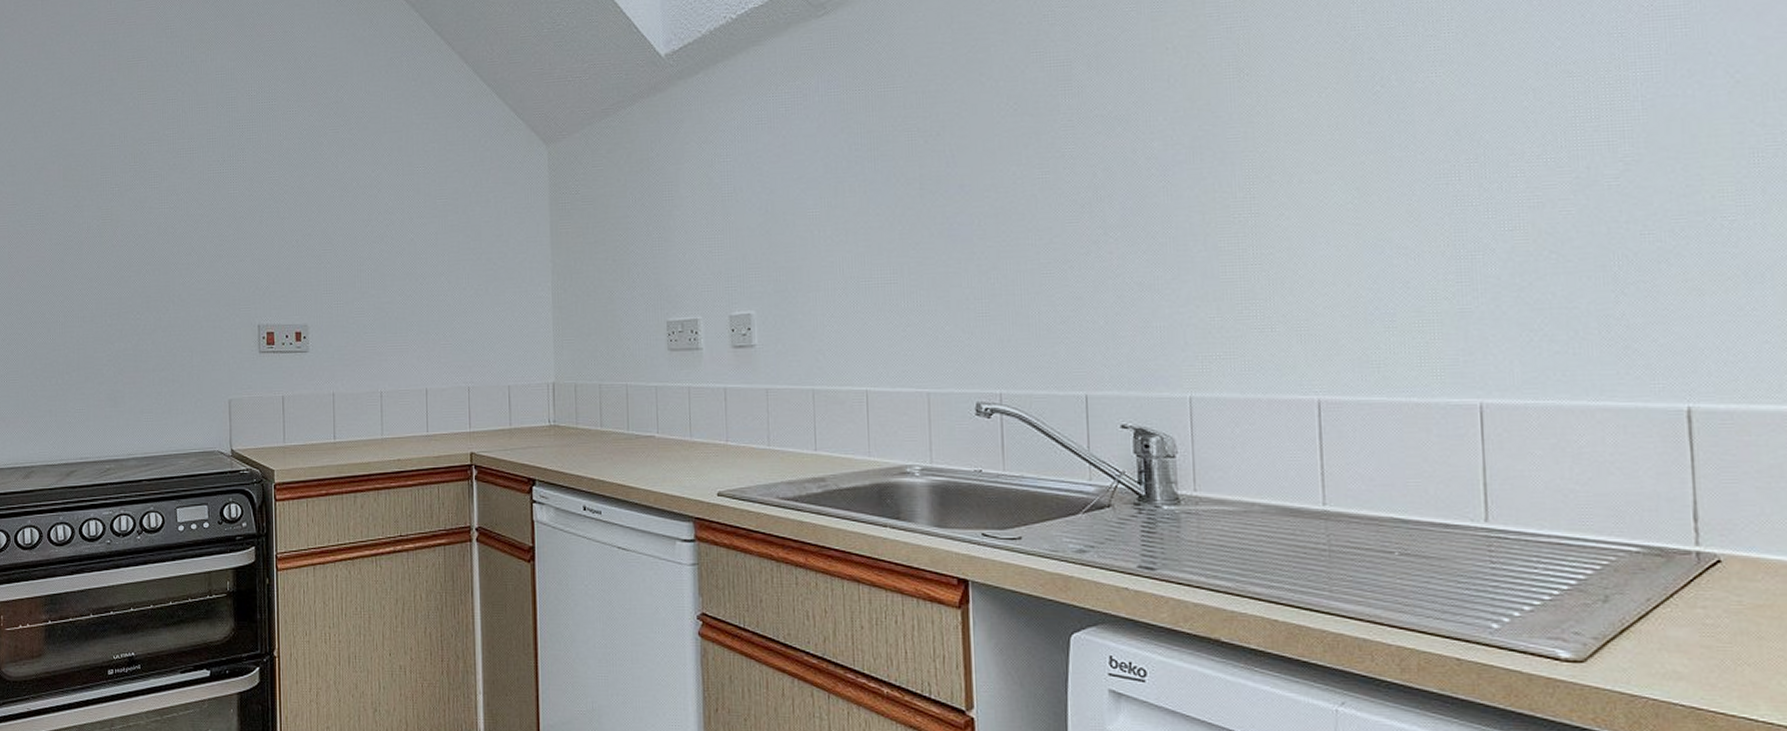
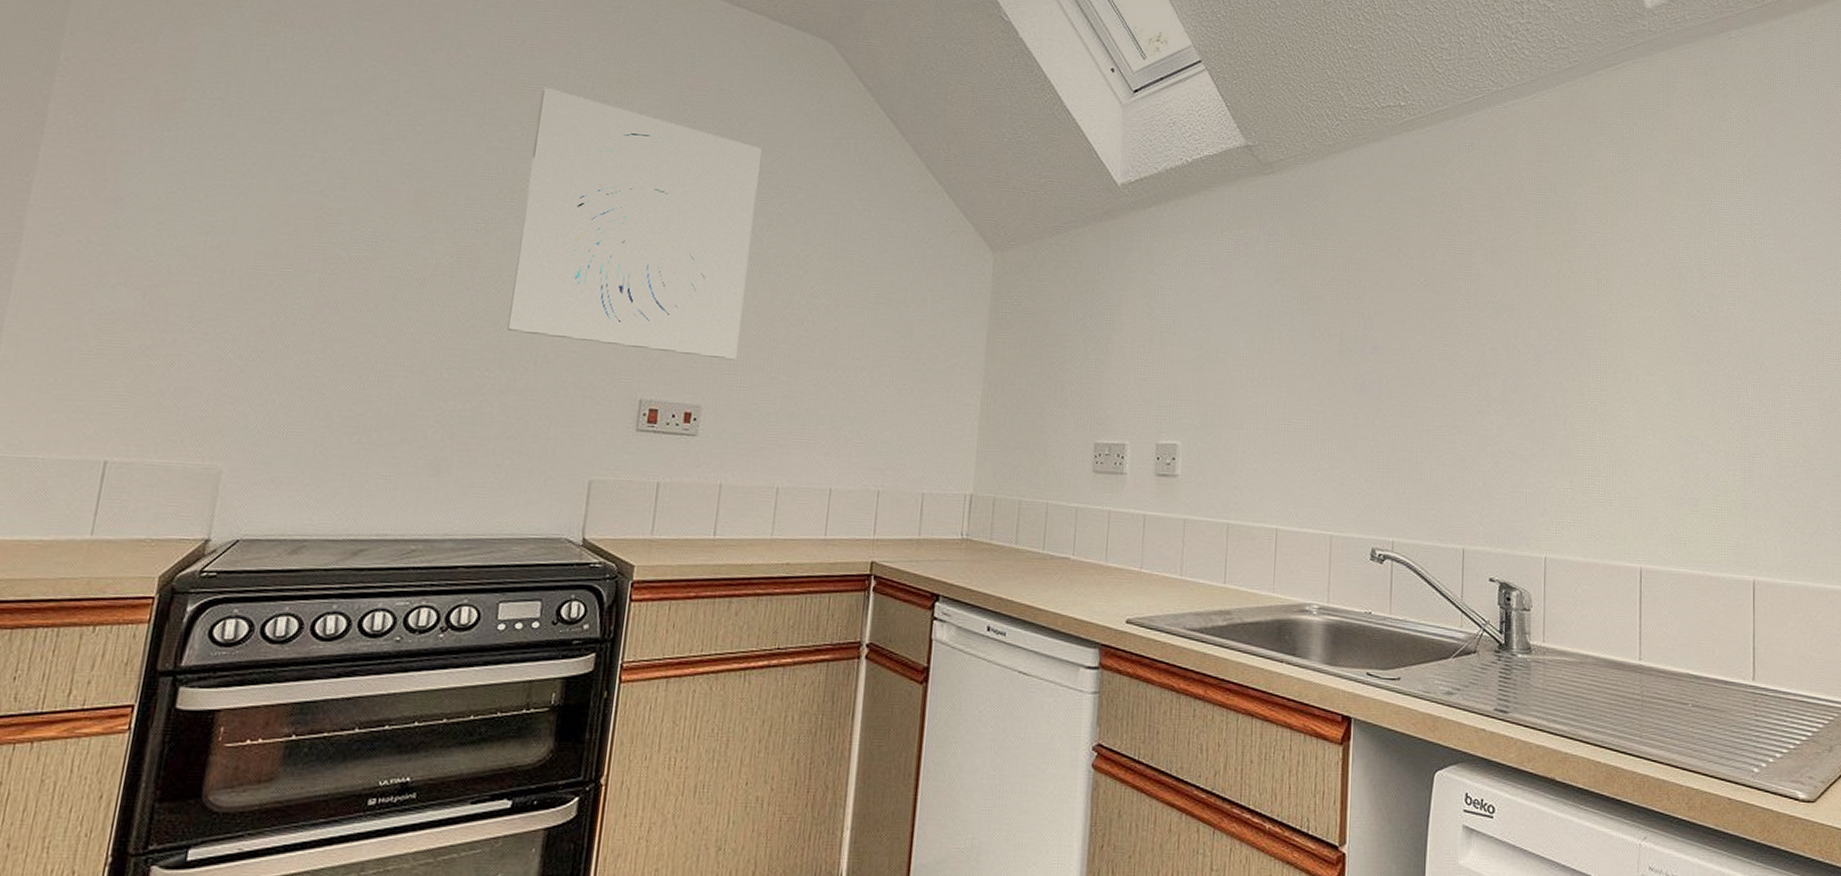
wall art: none [143,58,331,281] -> present [507,86,762,360]

